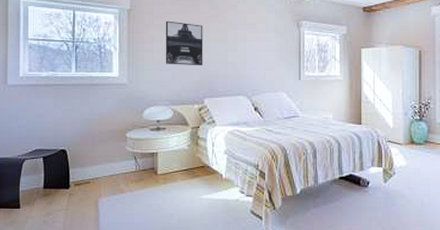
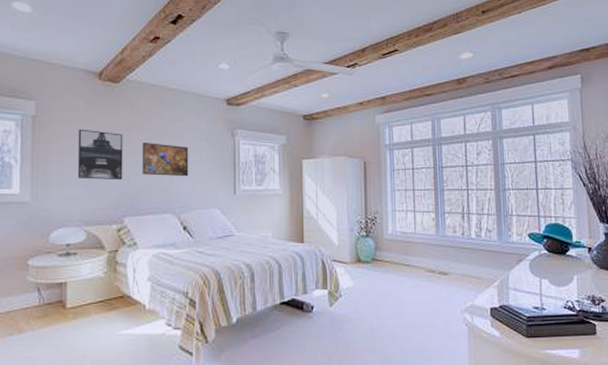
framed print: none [220,32,259,64] -> present [142,141,189,177]

